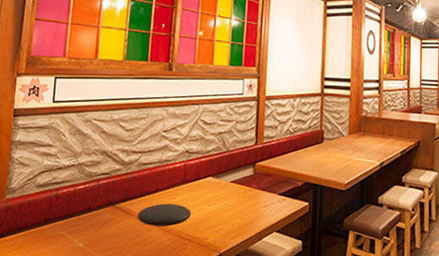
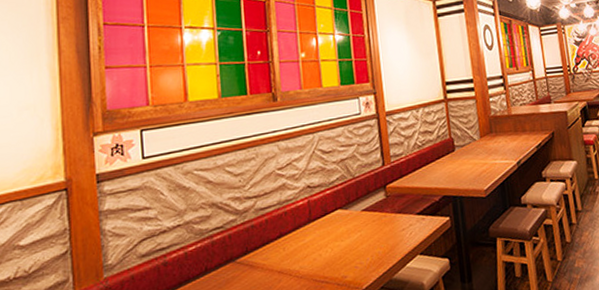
plate: present [137,203,191,226] -> none [263,245,324,276]

